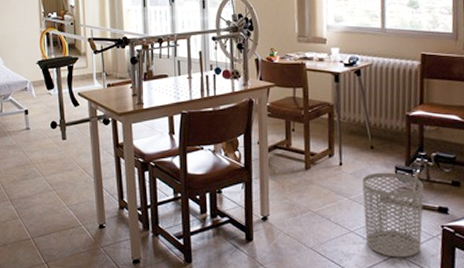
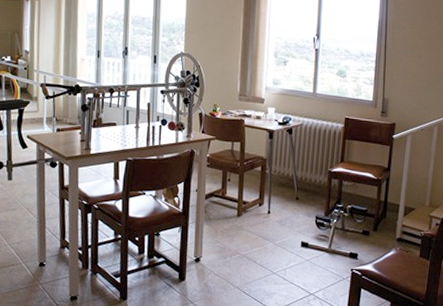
waste bin: present [362,172,424,258] -> none [285,221,338,297]

